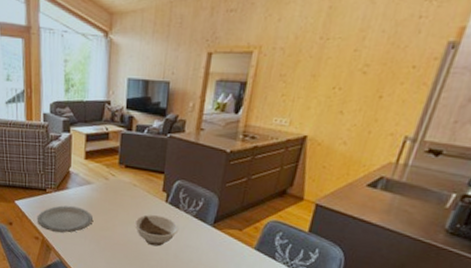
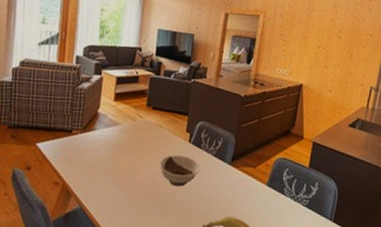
plate: present [37,205,93,233] -> none [58,147,118,177]

